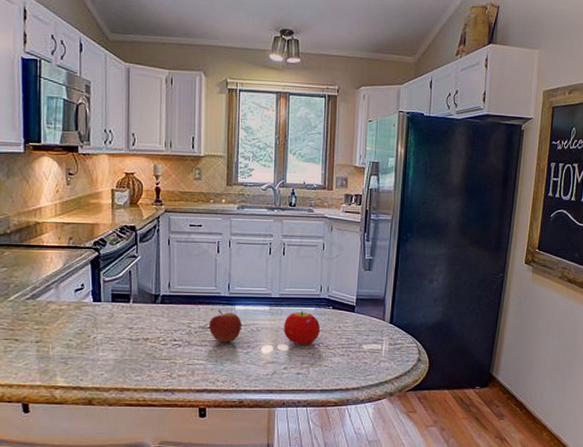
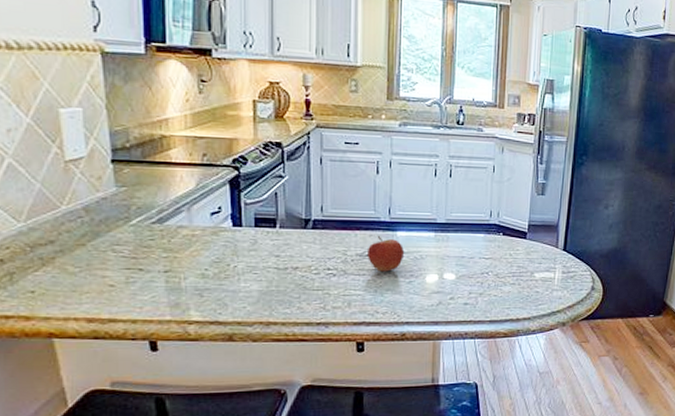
fruit: present [284,310,321,346] -> none [450,237,490,274]

